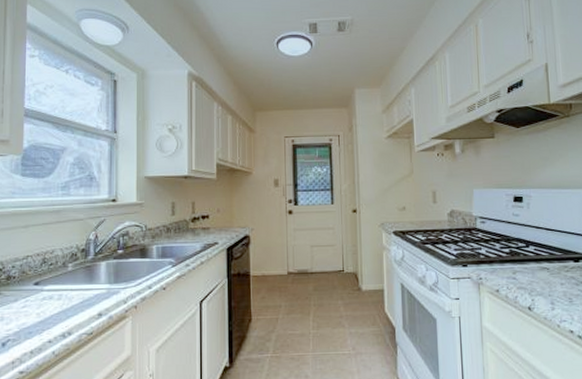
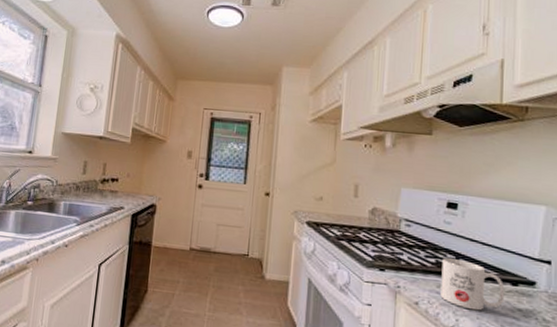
mug: none [515,246,570,289] -> present [440,258,505,311]

